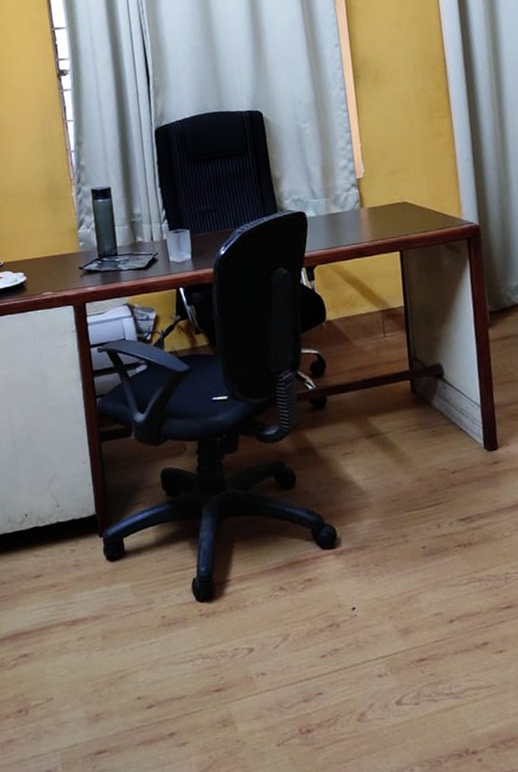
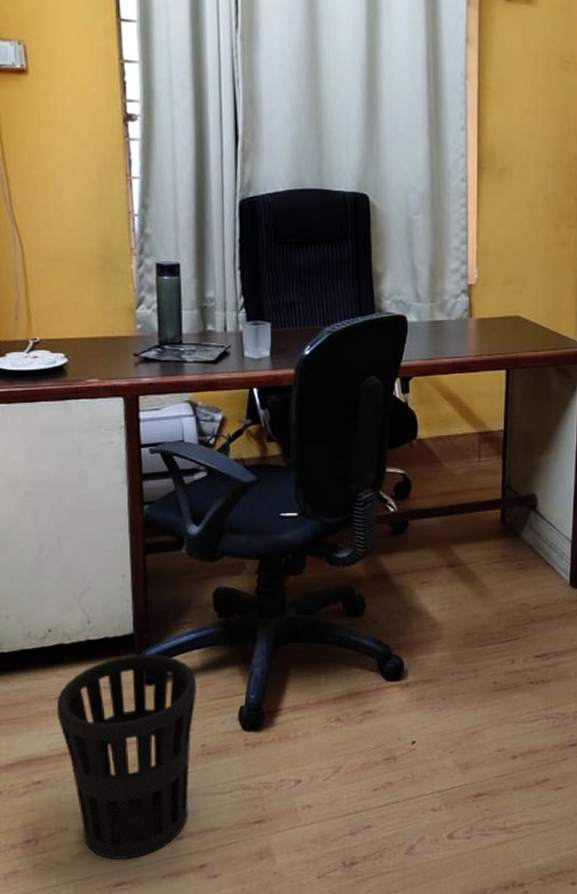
wastebasket: none [36,532,156,728] -> present [56,654,196,859]

